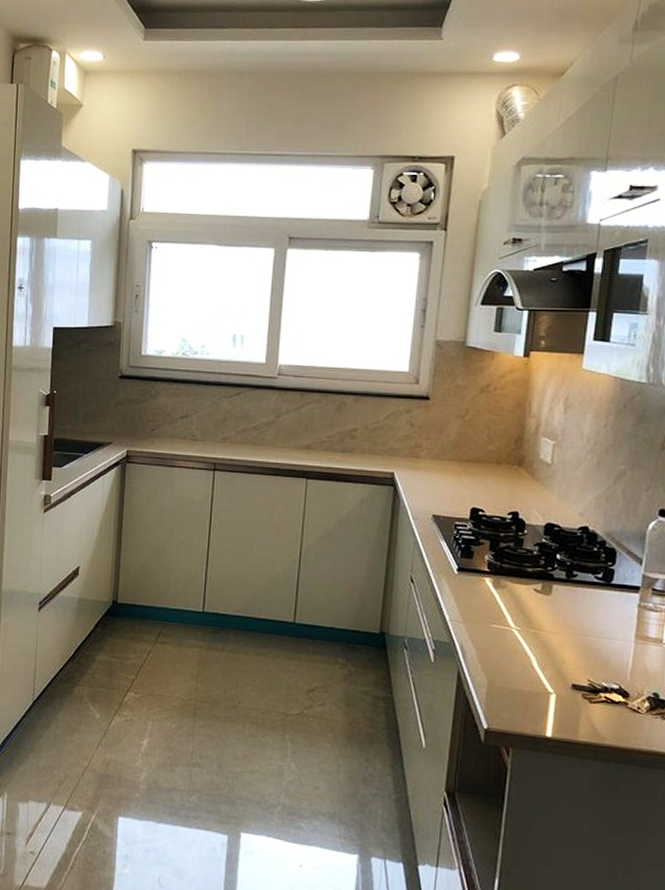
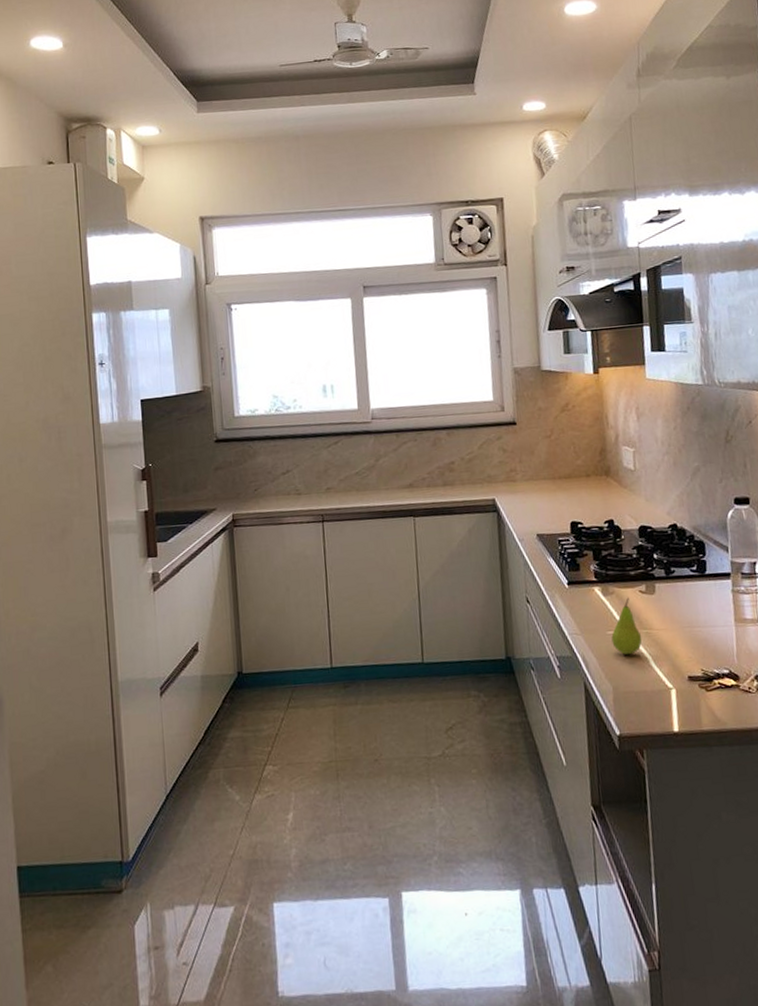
fruit: none [495,593,529,652] -> present [611,597,642,655]

